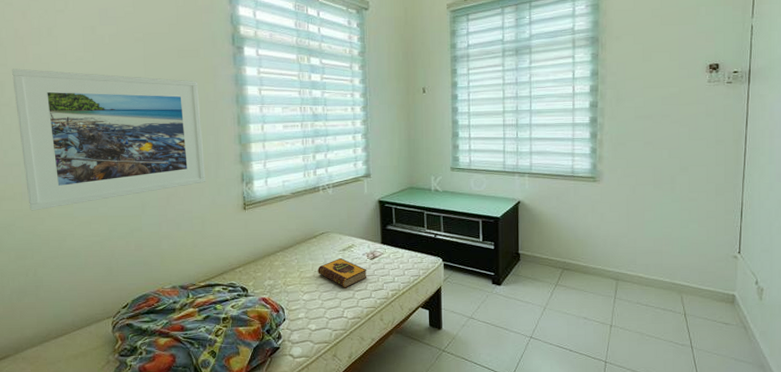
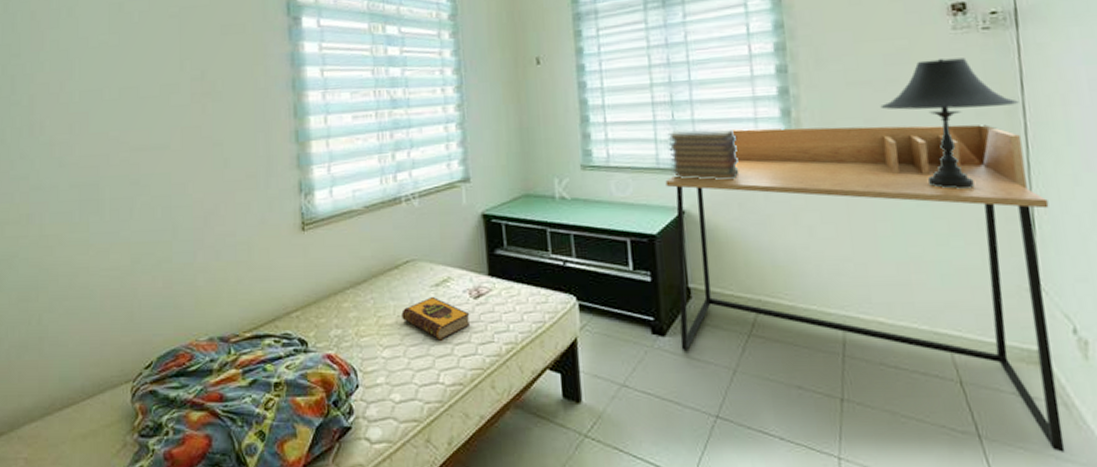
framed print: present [12,68,206,211] -> none [25,58,254,238]
desk: none [509,145,752,356] -> present [665,124,1066,452]
book stack: none [512,144,560,181] -> present [667,128,739,181]
table lamp: none [656,102,743,191] -> present [880,57,1019,189]

